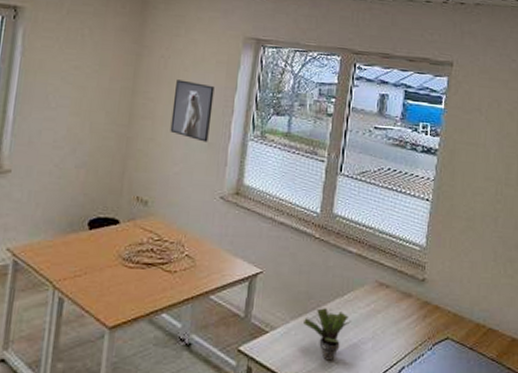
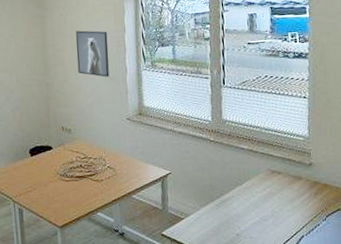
potted plant: present [303,308,351,361] -> none [211,196,252,236]

